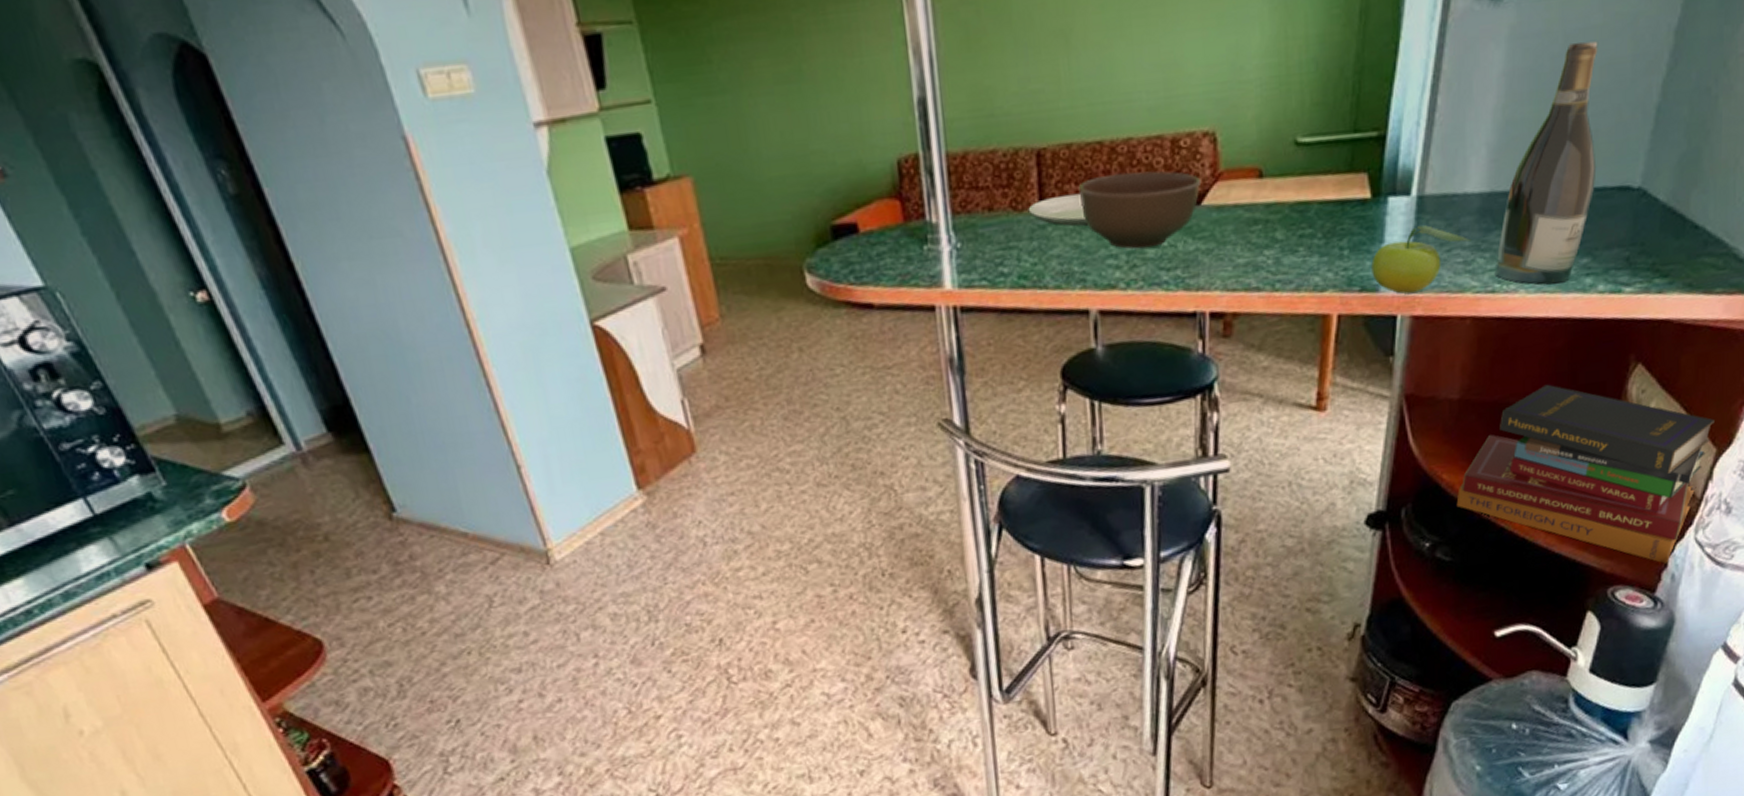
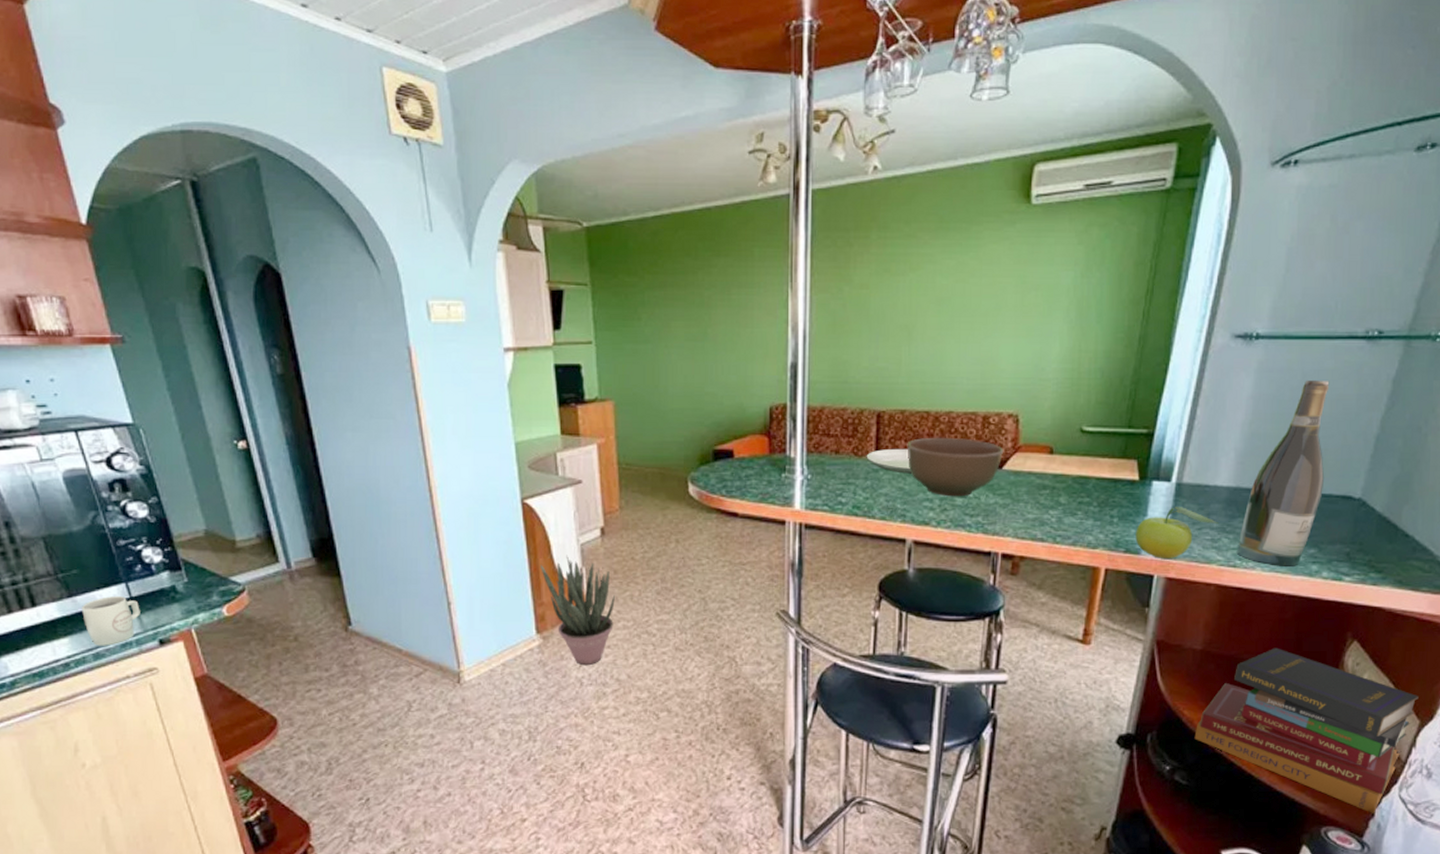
mug: none [31,515,113,583] -> present [82,596,140,646]
potted plant: none [629,385,735,522] -> present [541,555,615,666]

